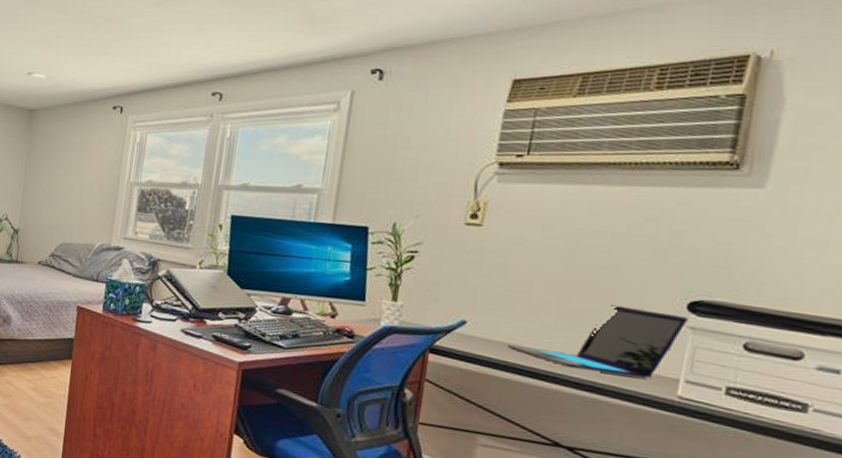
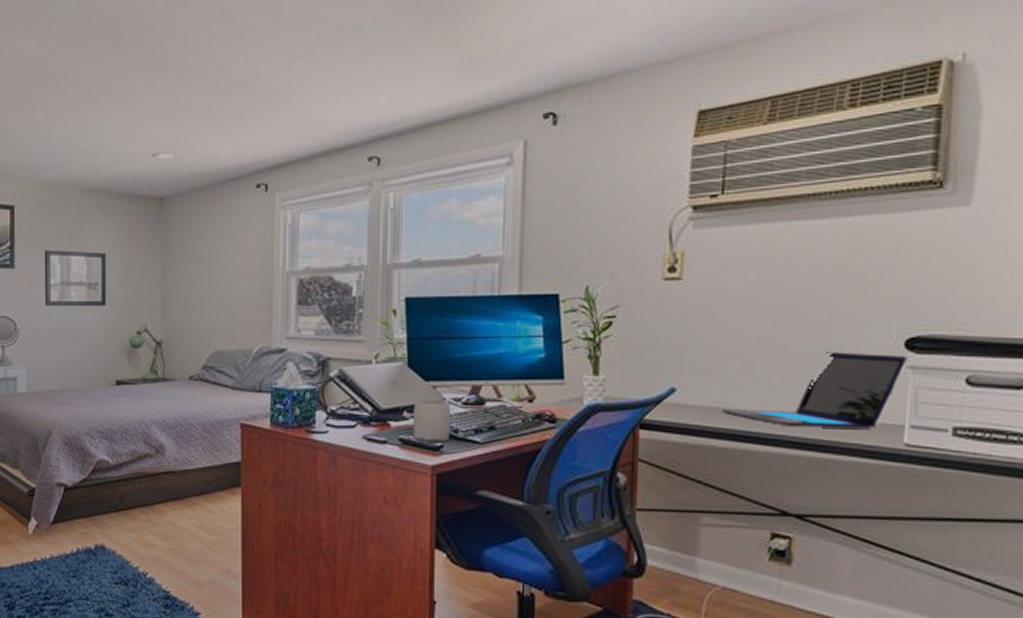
mug: none [225,303,262,345] -> present [412,399,451,444]

